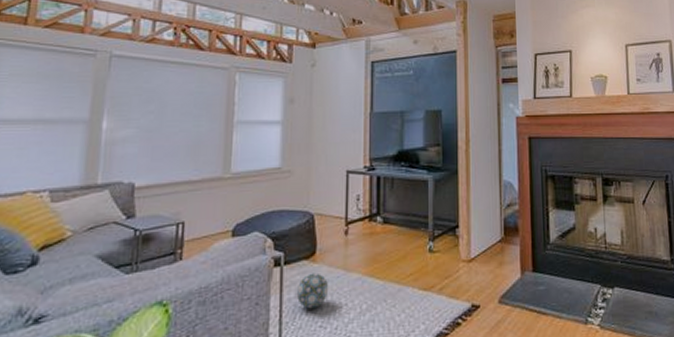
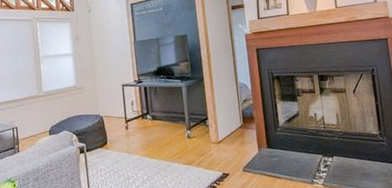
ball: present [296,272,329,309] -> none [97,156,119,181]

